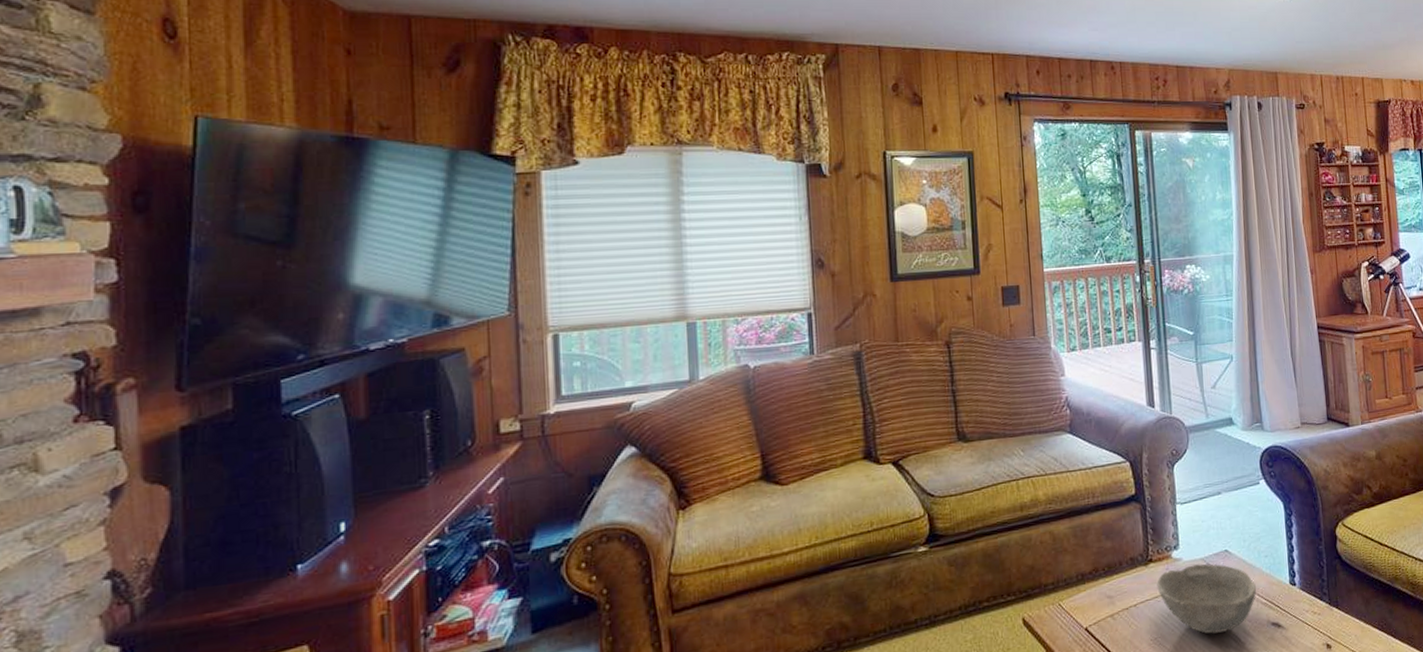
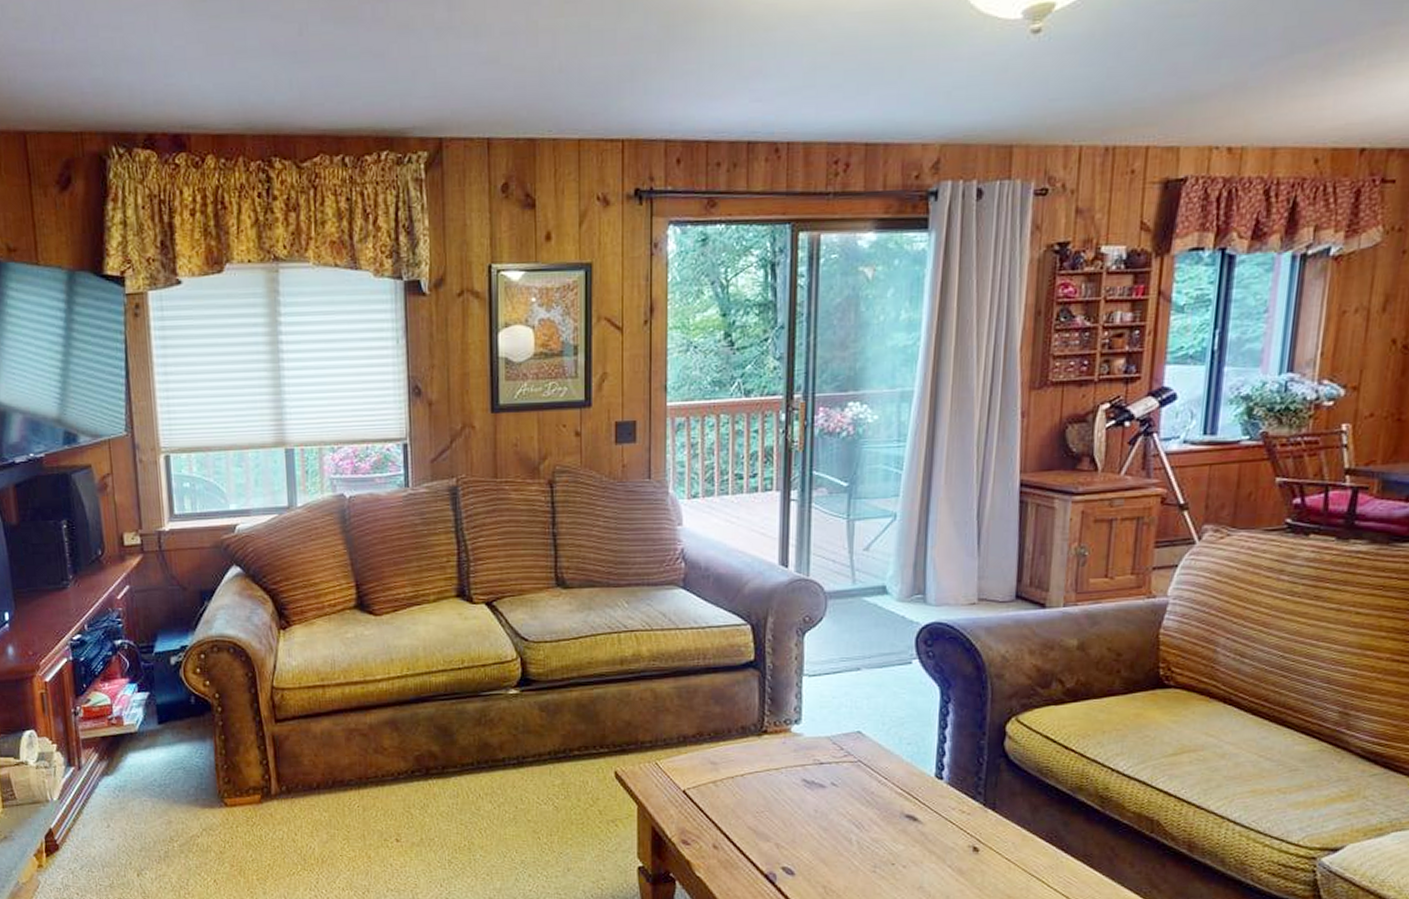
bowl: present [1157,563,1257,634] -> none [770,742,892,816]

